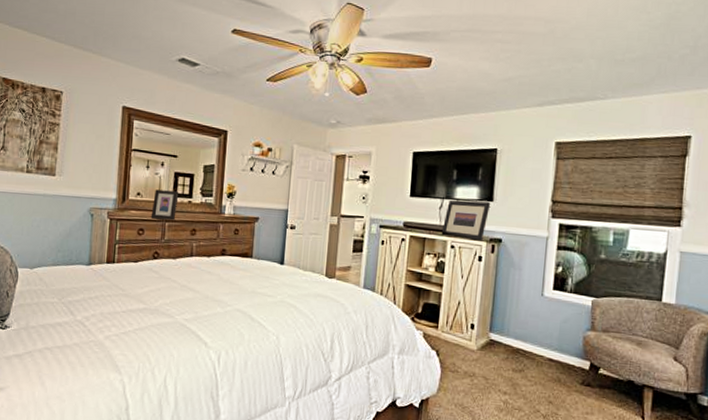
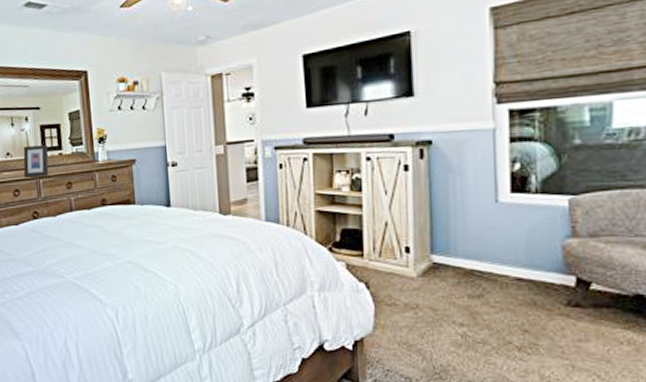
picture frame: present [441,200,491,241] -> none [351,98,412,148]

